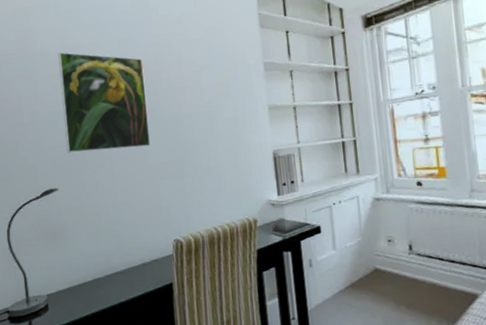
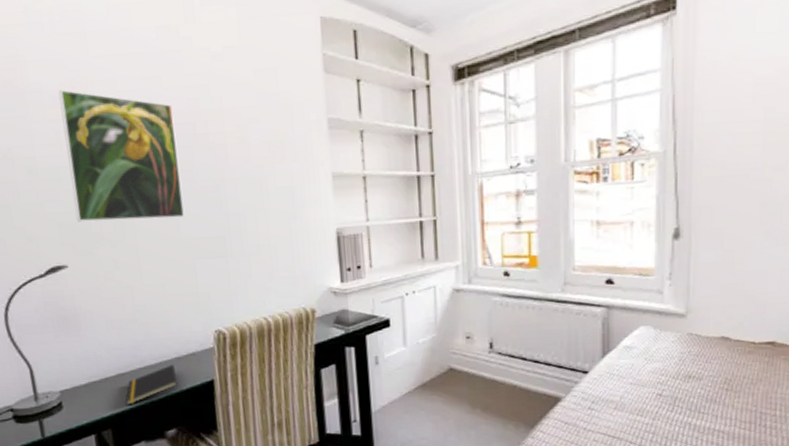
notepad: none [100,270,143,307] -> present [126,364,178,405]

